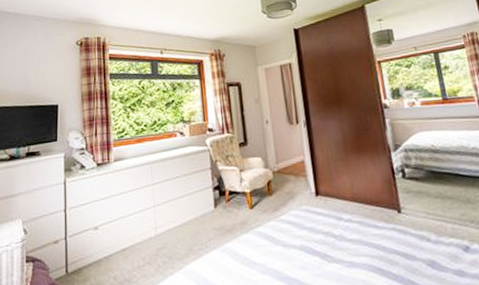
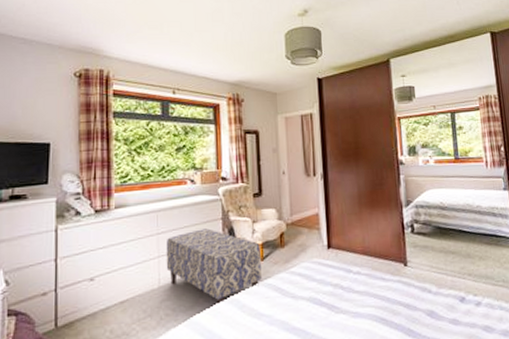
bench: none [160,178,252,251] -> present [166,228,262,303]

